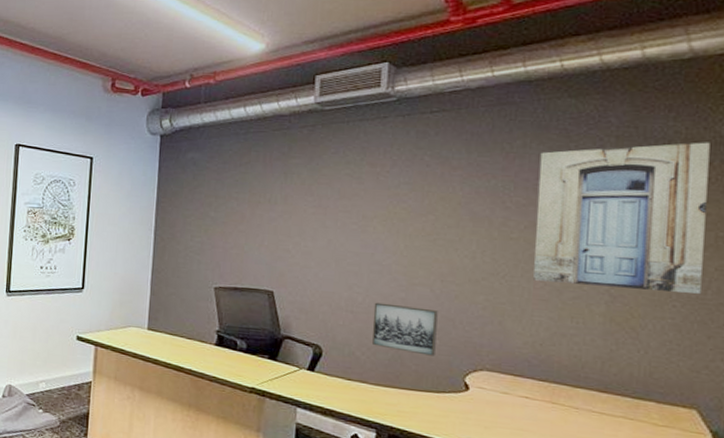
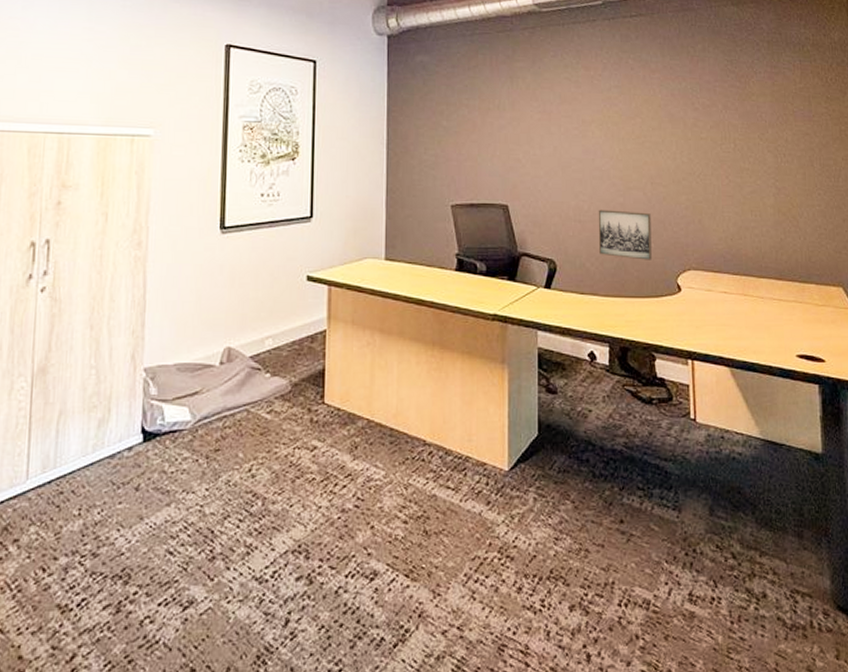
wall art: present [533,142,710,294] -> none [716,47,835,182]

